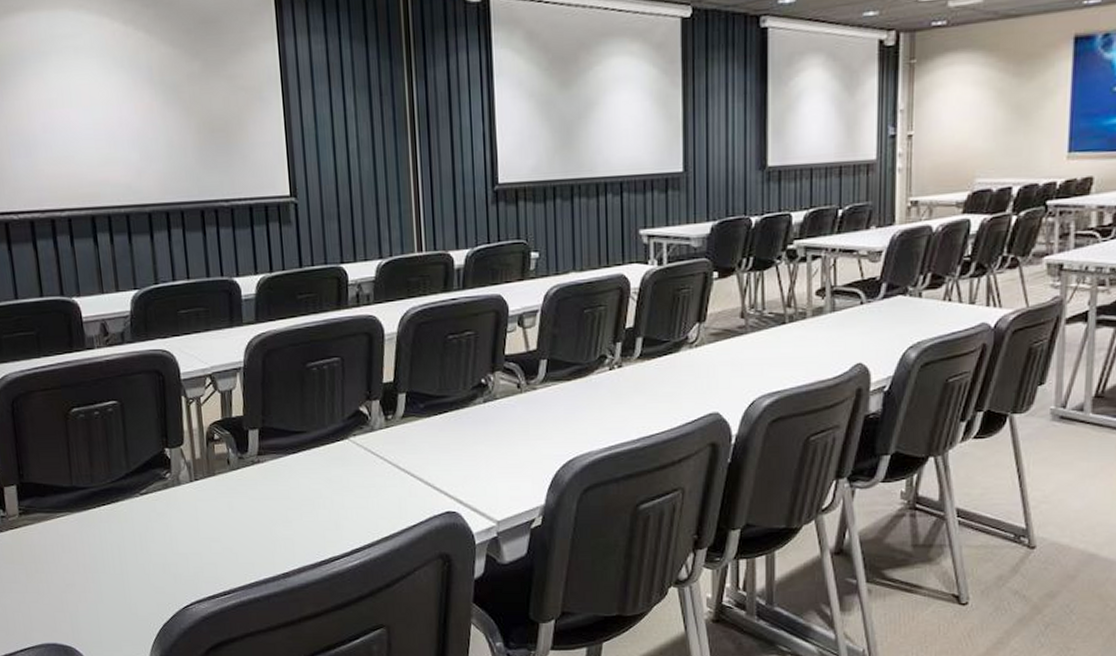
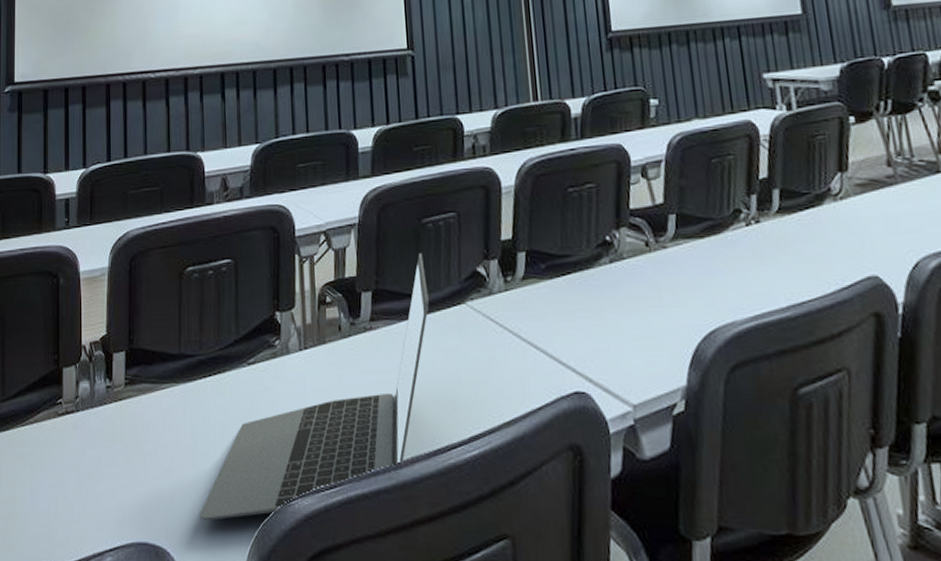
laptop: none [103,395,314,624] -> present [199,253,429,521]

